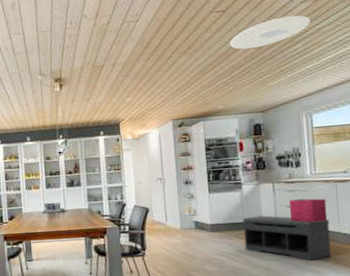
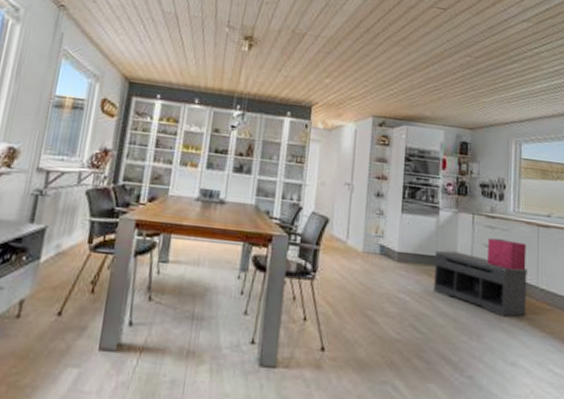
ceiling light: present [229,15,310,50] -> none [446,30,530,58]

